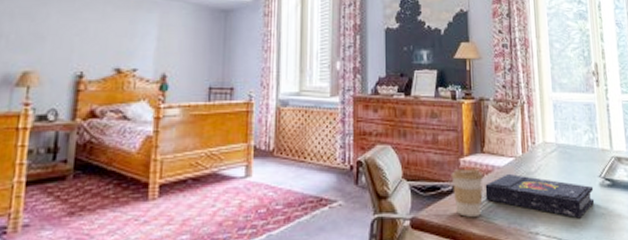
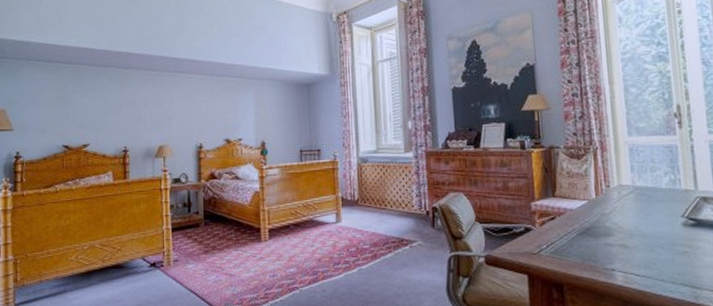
coffee cup: present [451,169,483,217] -> none [522,212,556,255]
book: present [485,173,595,219] -> none [557,215,677,257]

